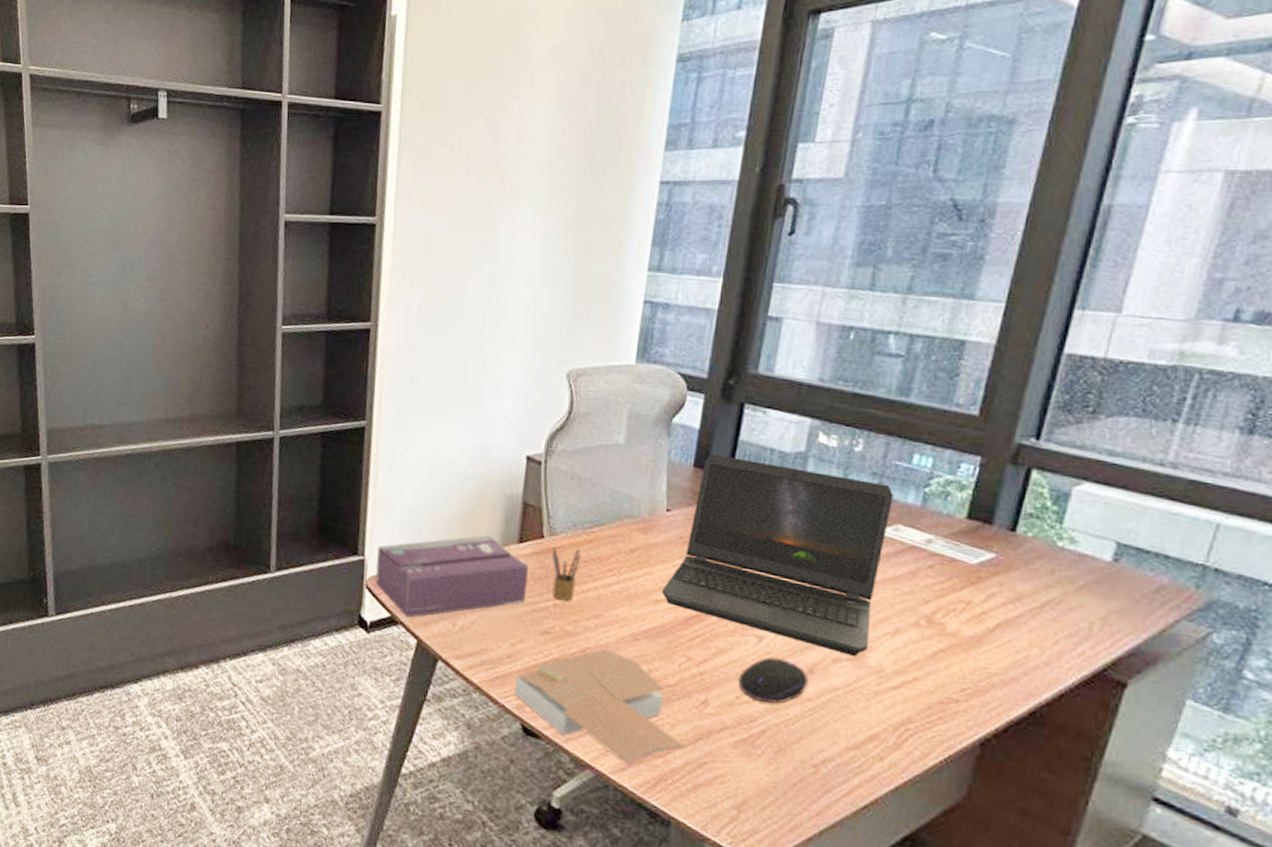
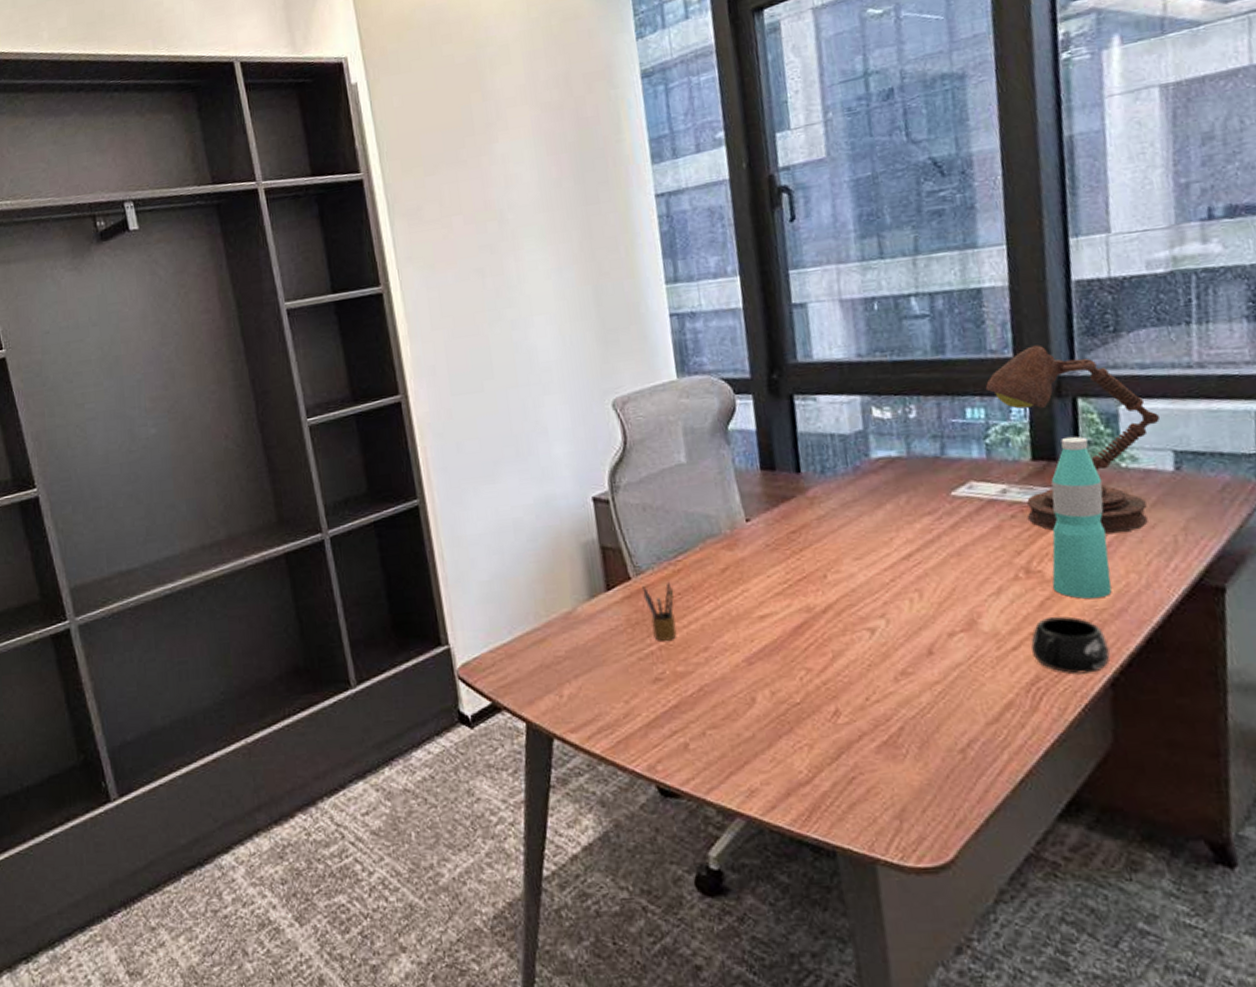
tissue box: present [375,535,529,618] -> none [461,591,628,701]
book: present [513,649,687,767] -> none [639,681,832,804]
laptop computer: present [662,453,894,656] -> none [763,444,977,627]
computer mouse: present [738,657,809,704] -> none [862,646,932,697]
mug: none [911,668,990,729] -> present [1031,616,1110,674]
desk lamp: none [940,408,1114,608] -> present [985,345,1161,534]
water bottle: none [950,504,1033,663] -> present [1051,436,1112,599]

